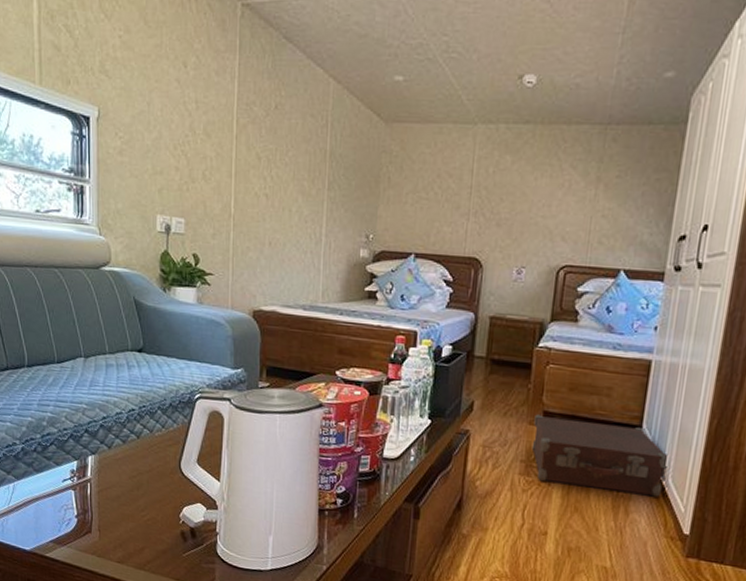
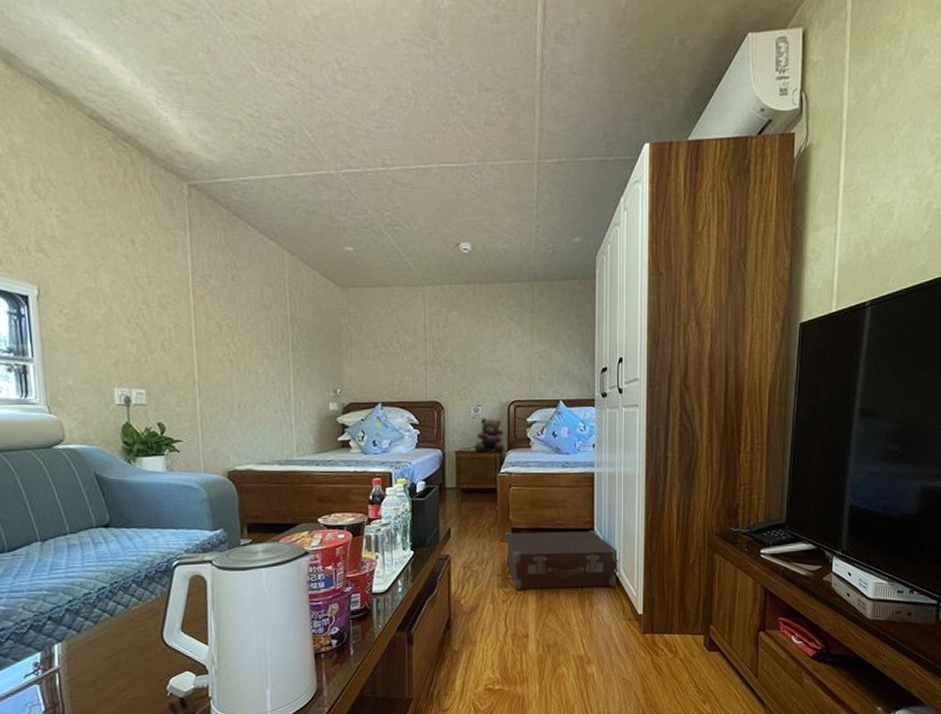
teddy bear: none [511,282,548,323] -> present [474,418,504,453]

